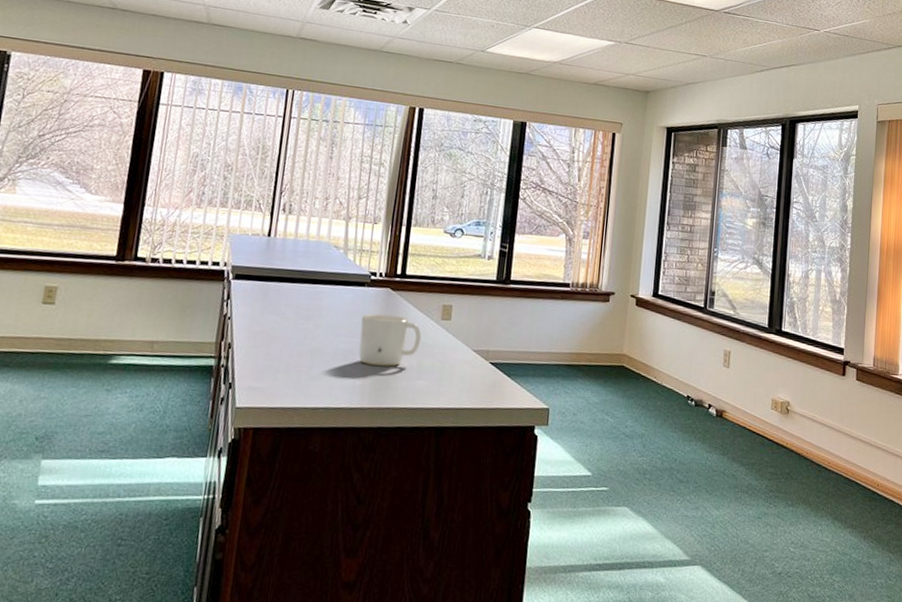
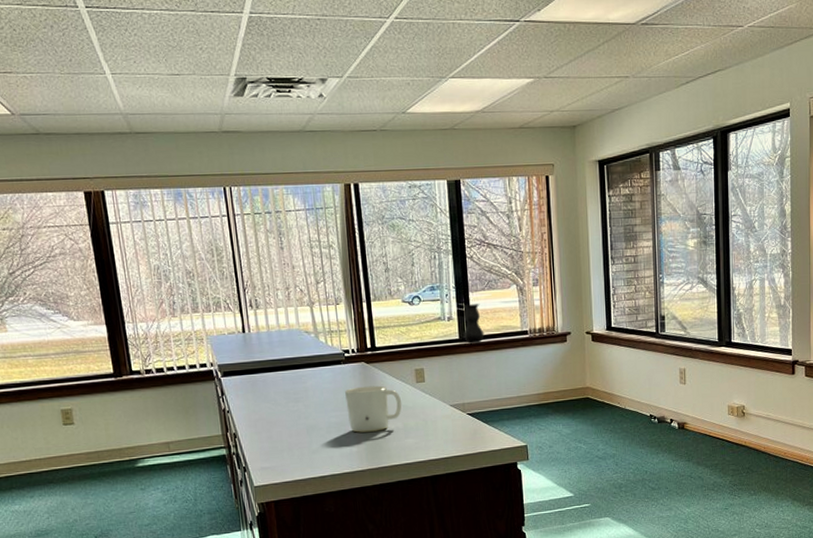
vase: none [502,245,525,289] -> present [463,304,485,345]

